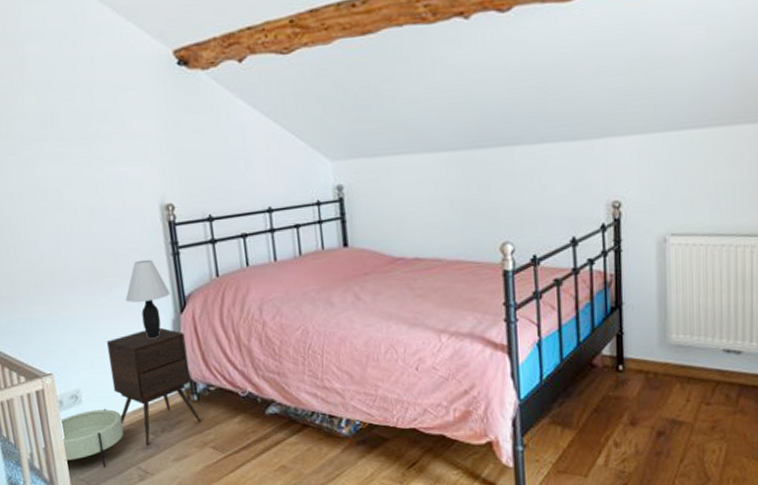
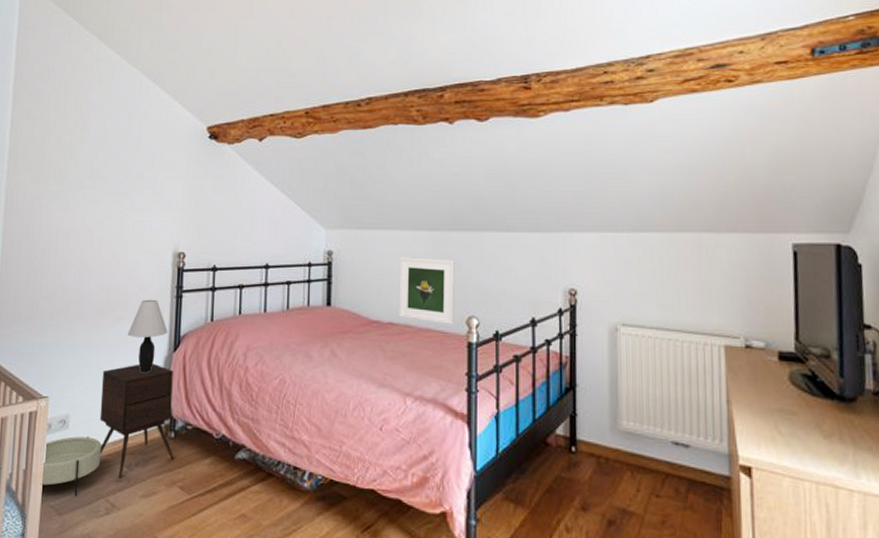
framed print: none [420,181,488,254] -> present [399,257,455,326]

